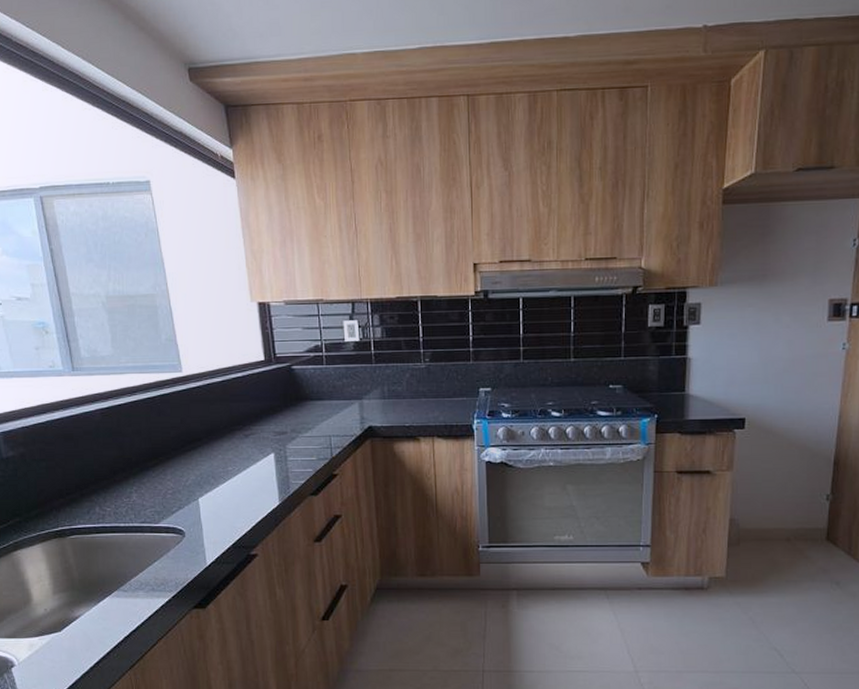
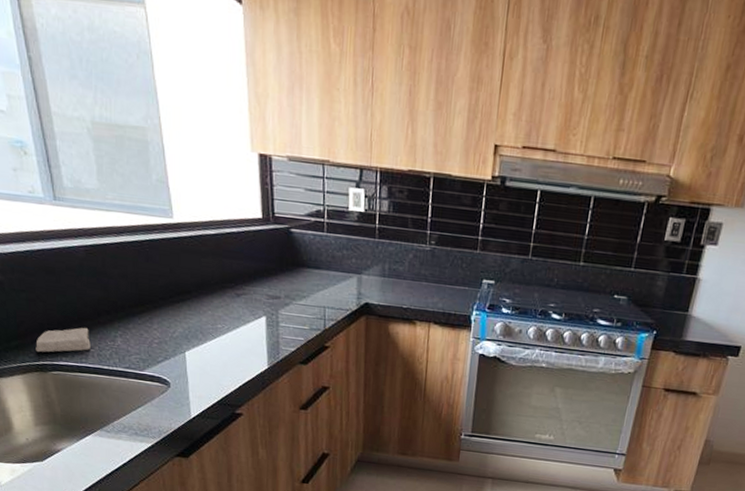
soap bar: none [54,487,107,518] -> present [36,327,91,353]

